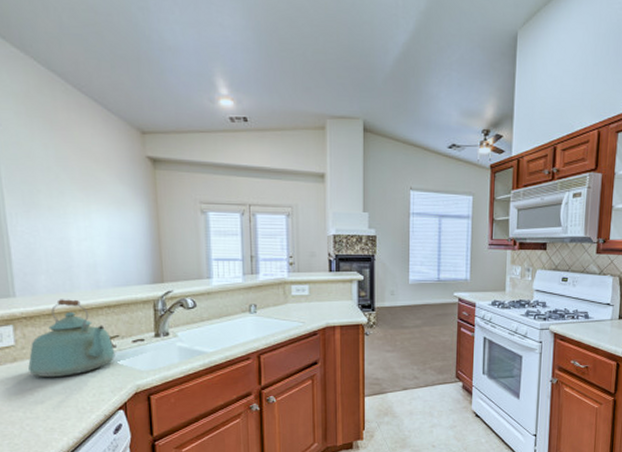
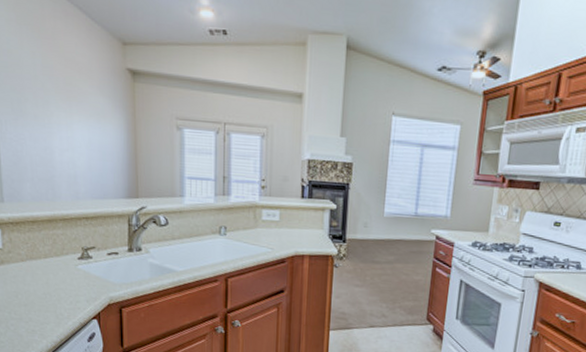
kettle: present [28,299,116,378] -> none [14,207,92,283]

